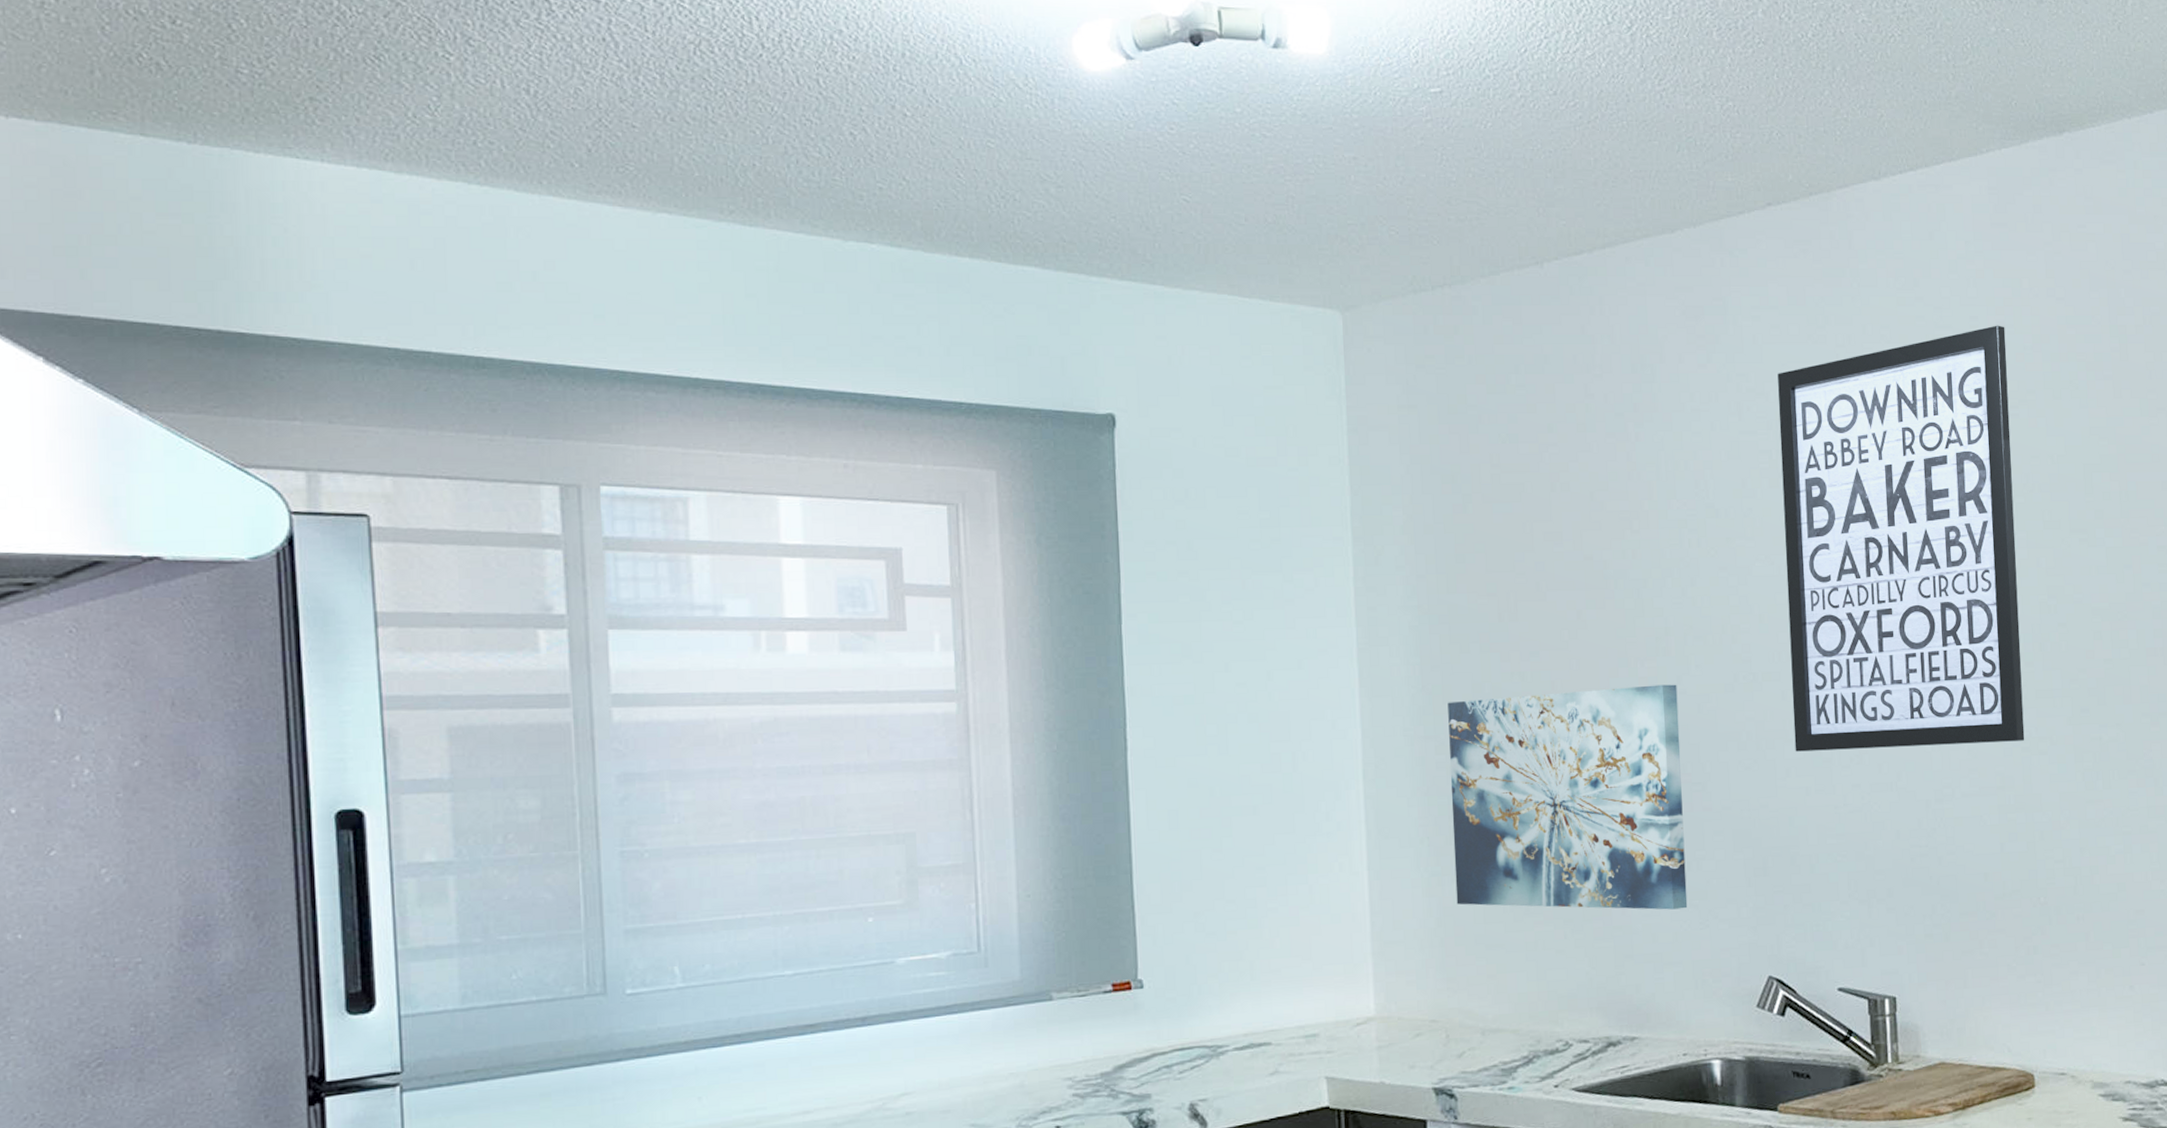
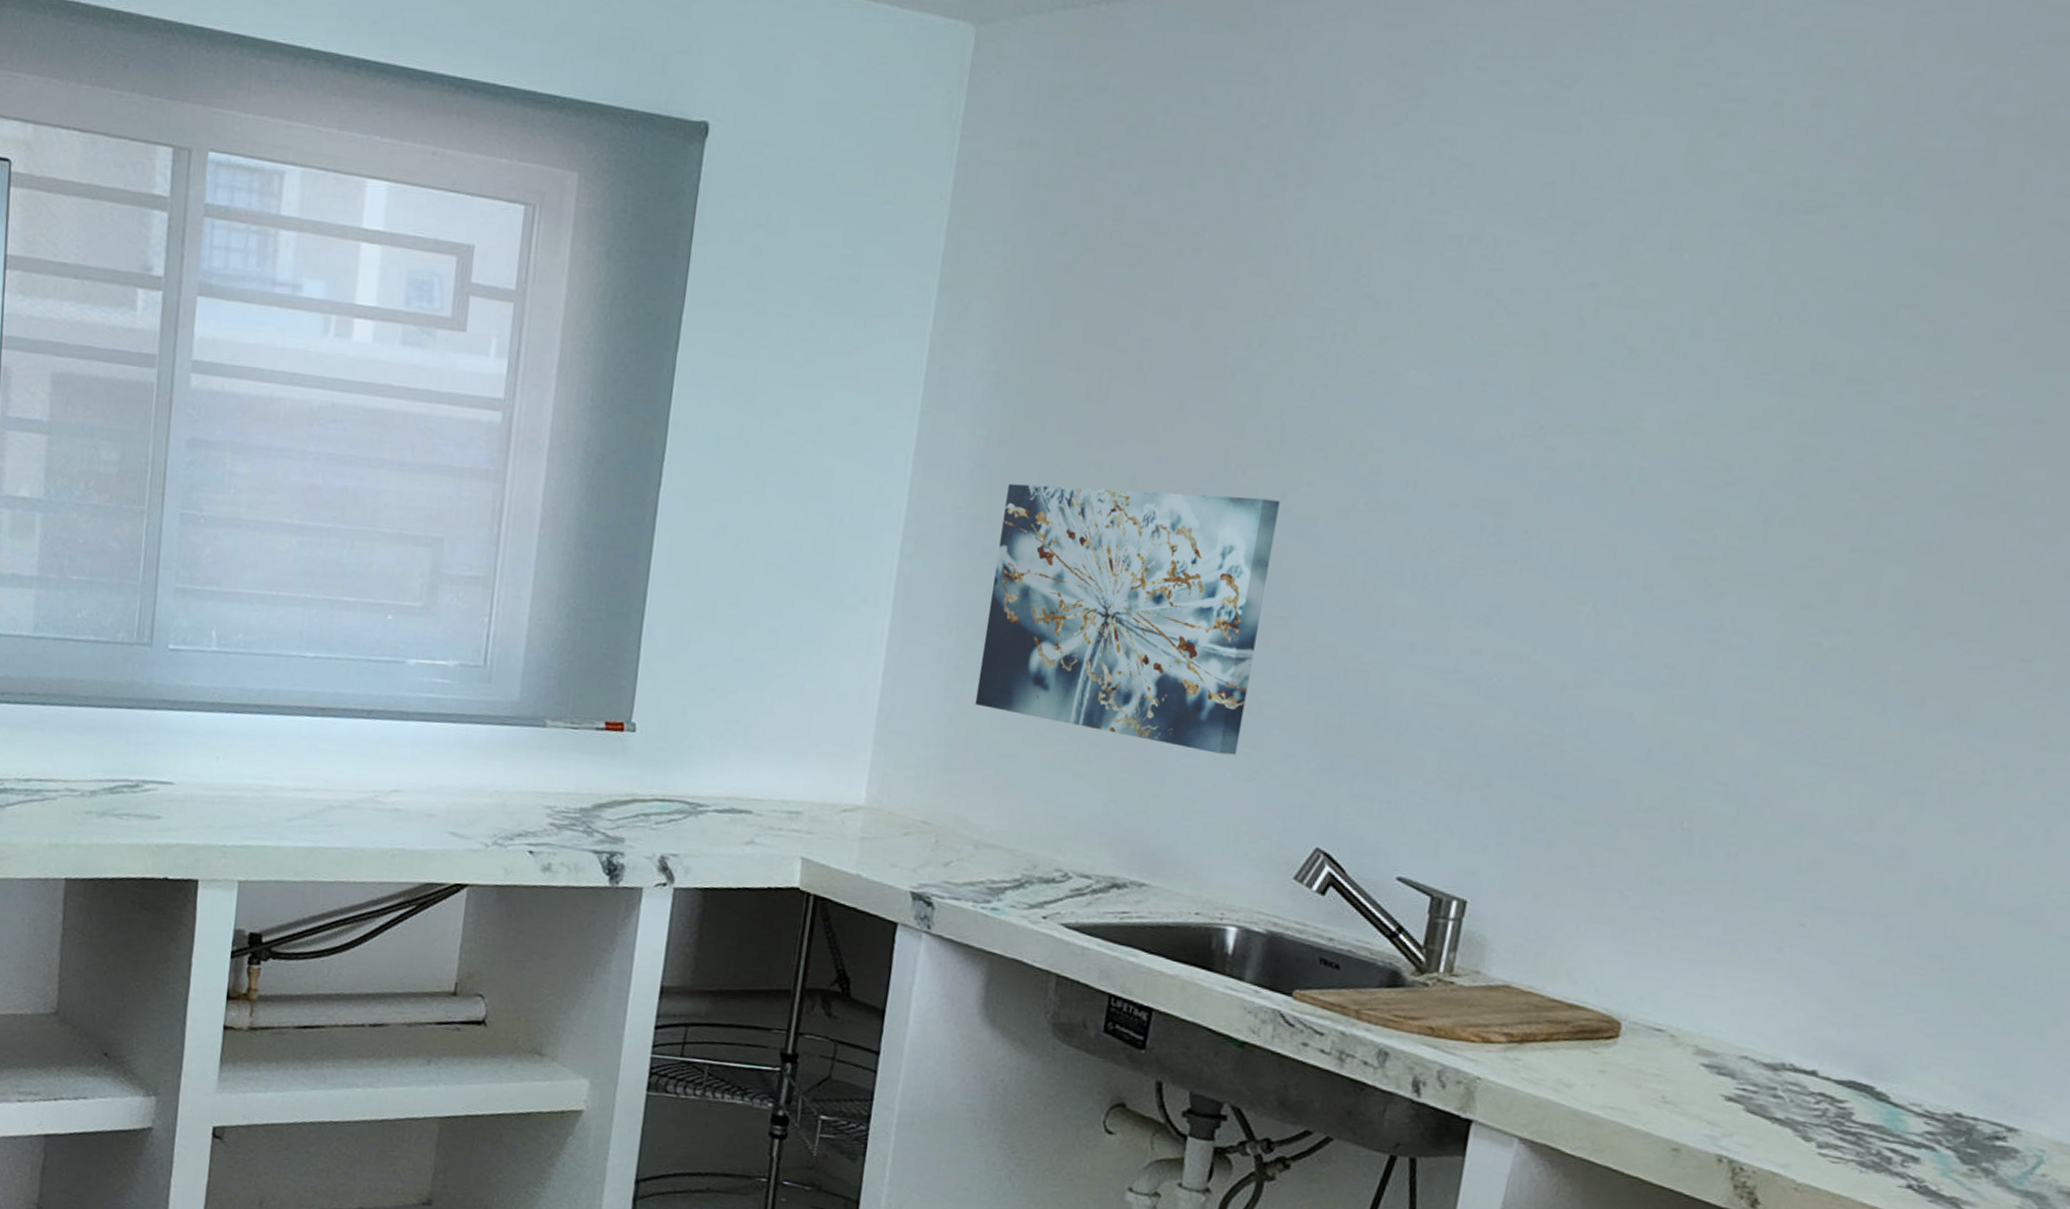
wall art: present [1777,325,2025,752] -> none [1408,102,1824,632]

